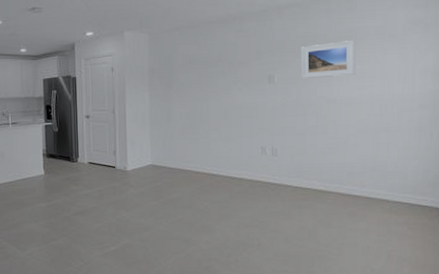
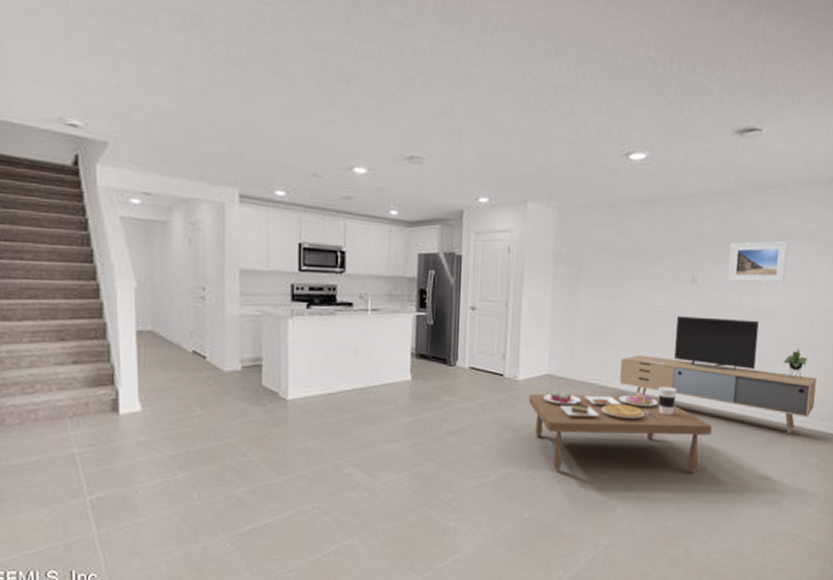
coffee table: none [138,170,299,242] -> present [529,386,712,473]
media console: none [212,109,396,206] -> present [619,316,817,433]

